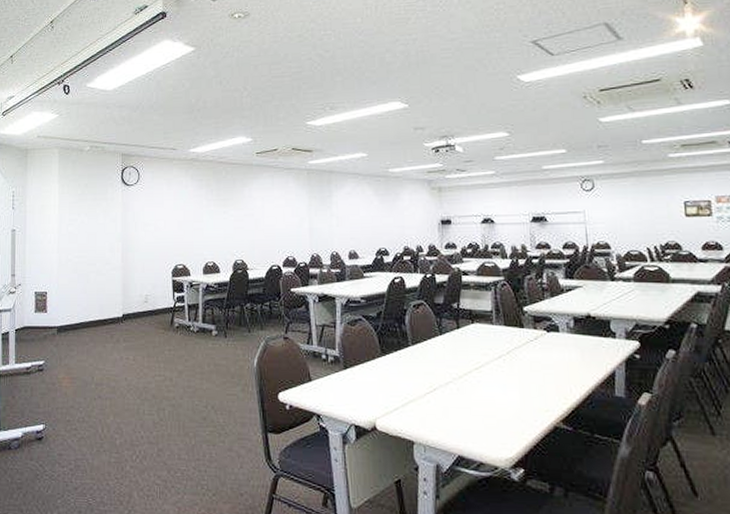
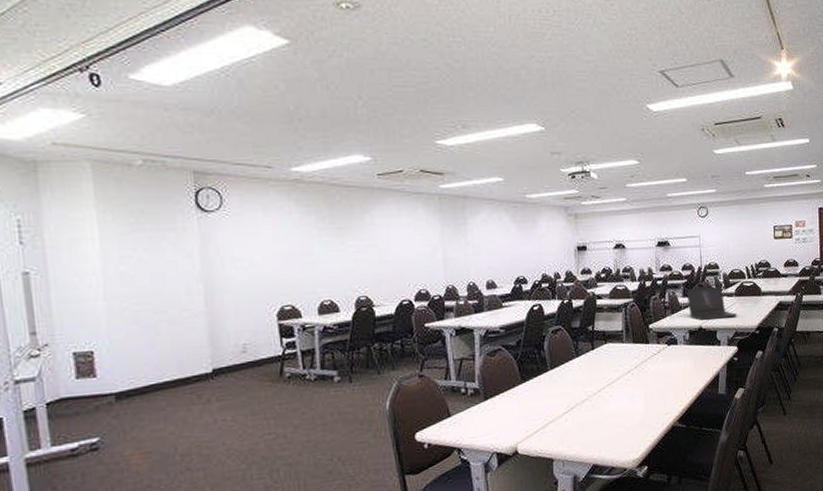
laptop computer: none [569,270,637,306] -> present [686,287,737,320]

